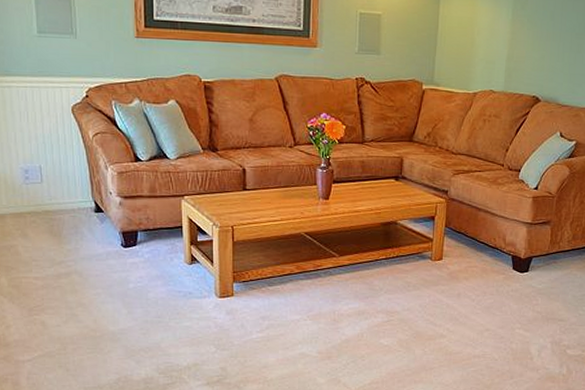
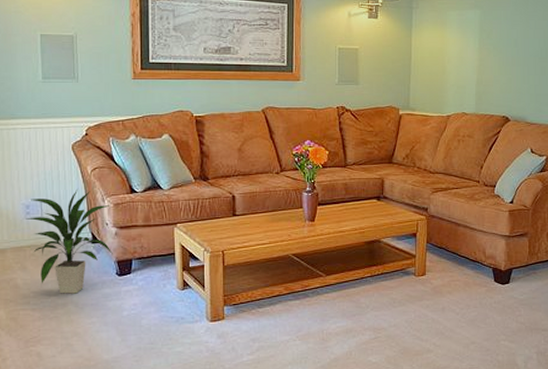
indoor plant: none [25,154,117,264] -> present [26,188,113,294]

